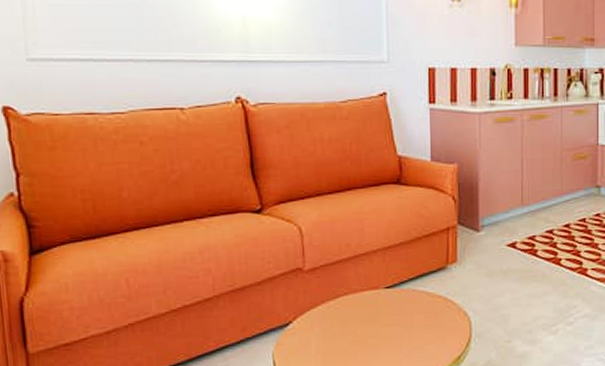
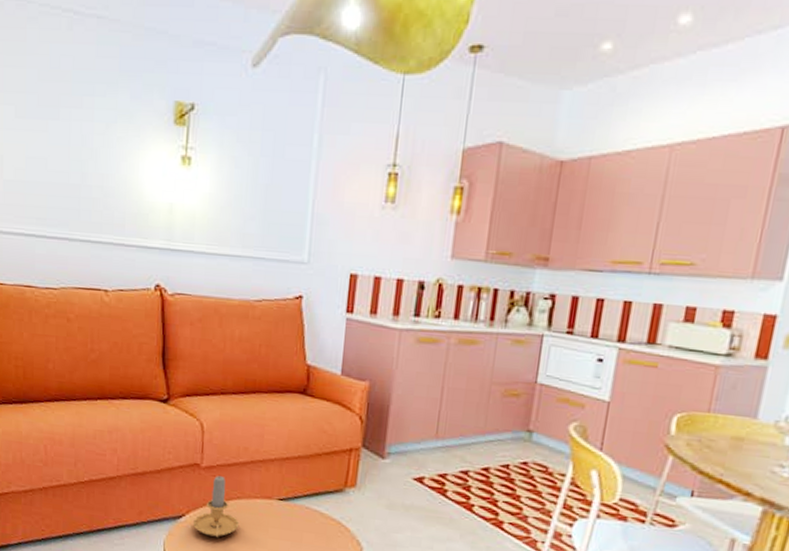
candle: none [302,275,349,338] -> present [193,474,239,537]

